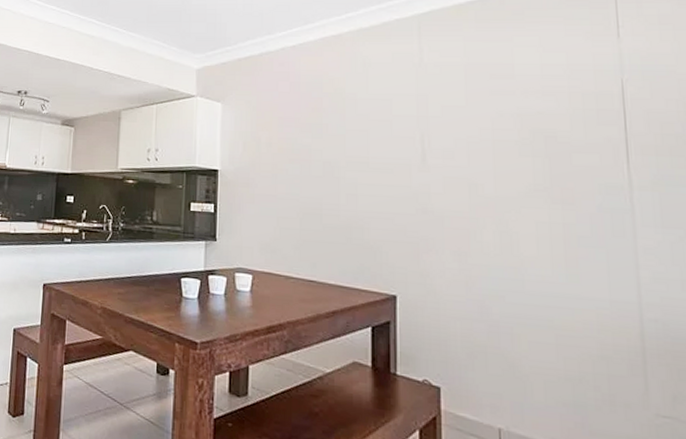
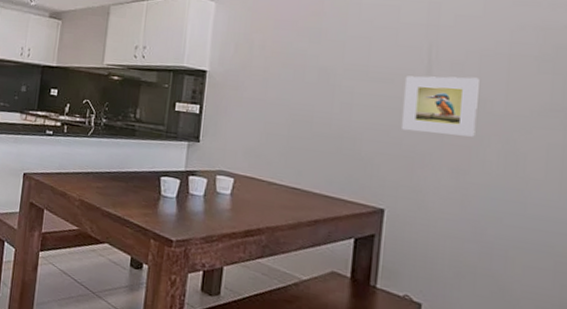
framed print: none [402,163,471,220] -> present [402,76,479,137]

